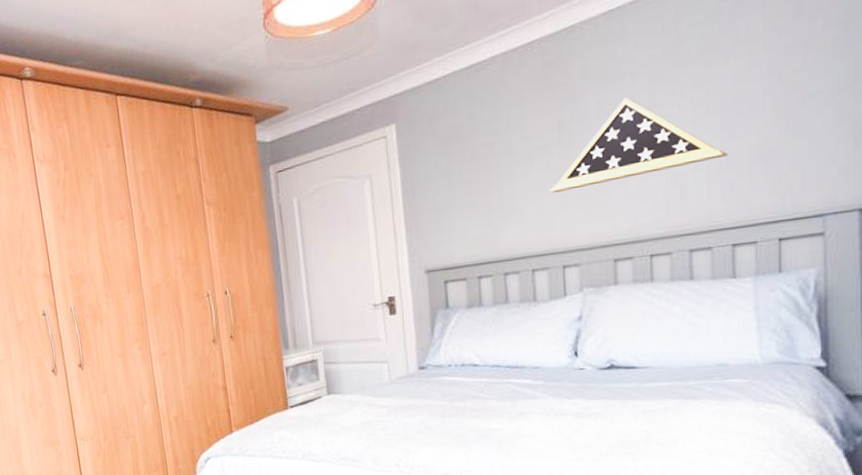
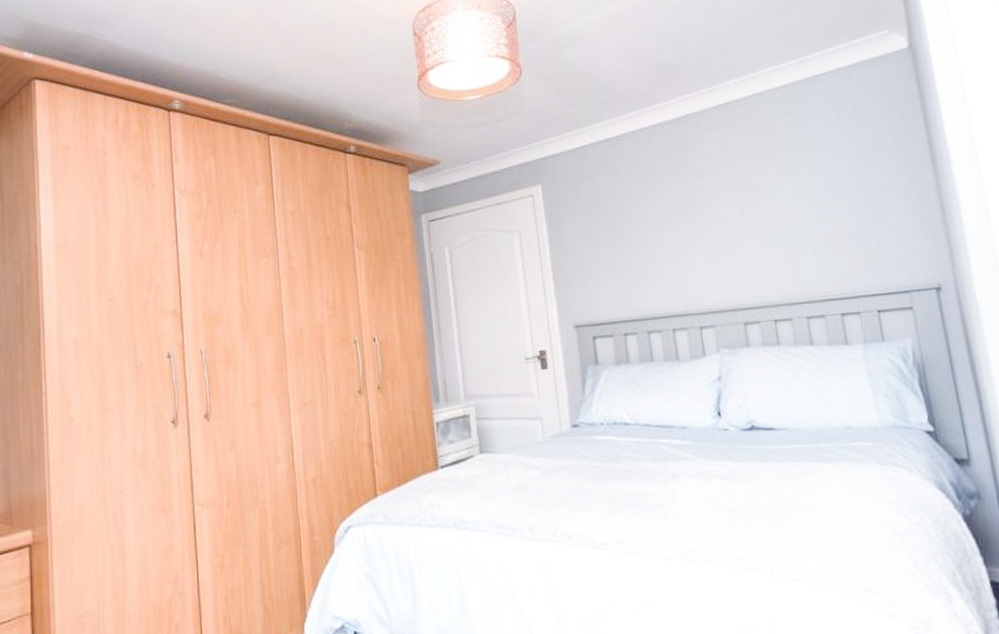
display case: present [549,97,728,193] -> none [681,178,827,258]

